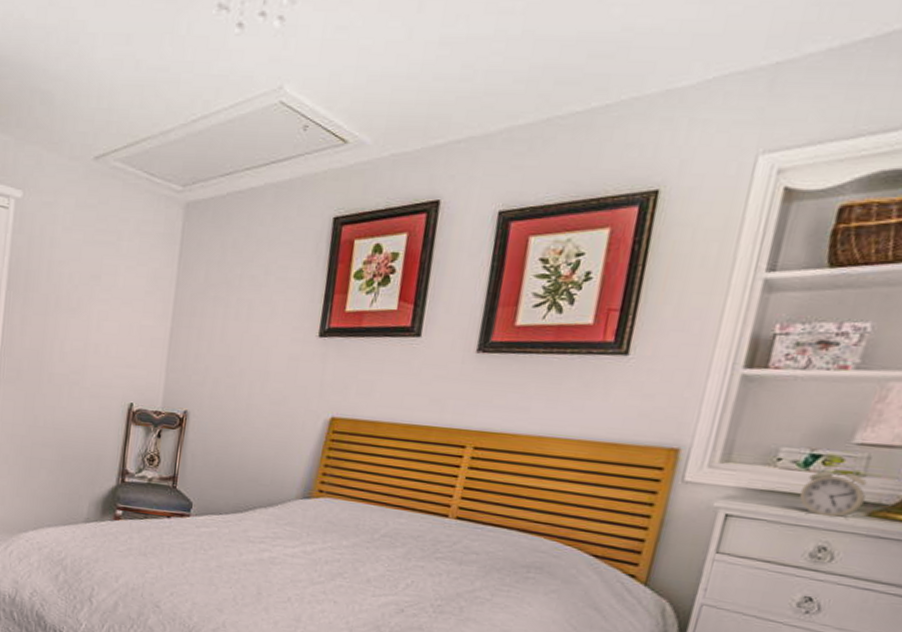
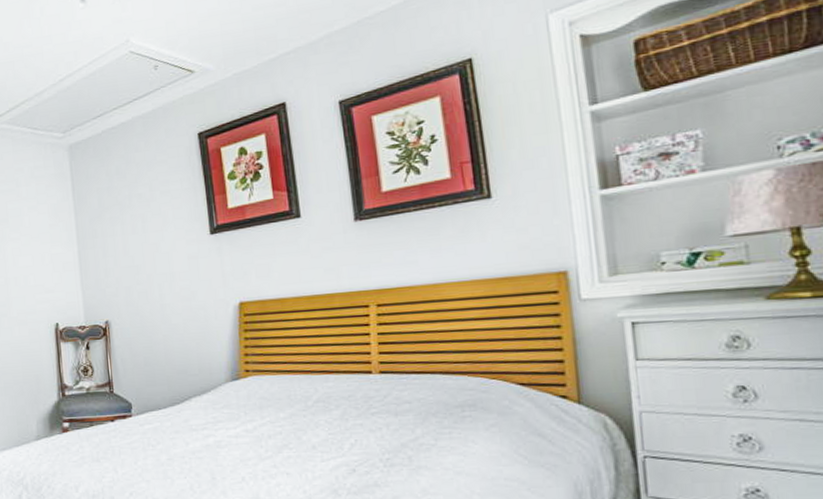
alarm clock: present [799,464,867,521] -> none [694,256,760,309]

